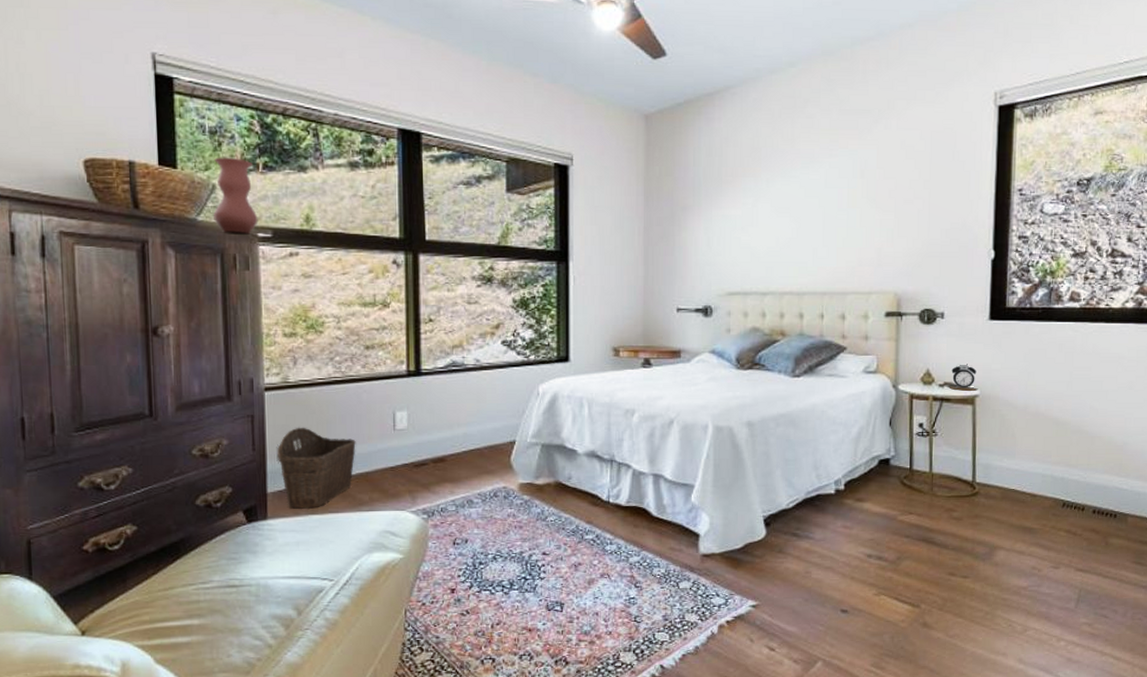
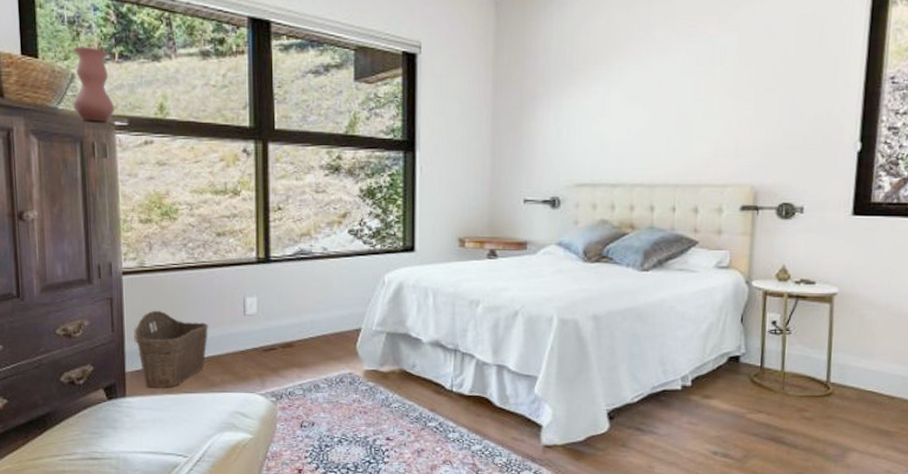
alarm clock: present [950,364,977,391] -> none [806,260,836,289]

